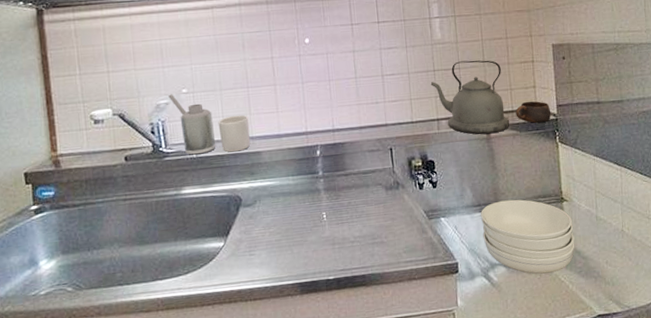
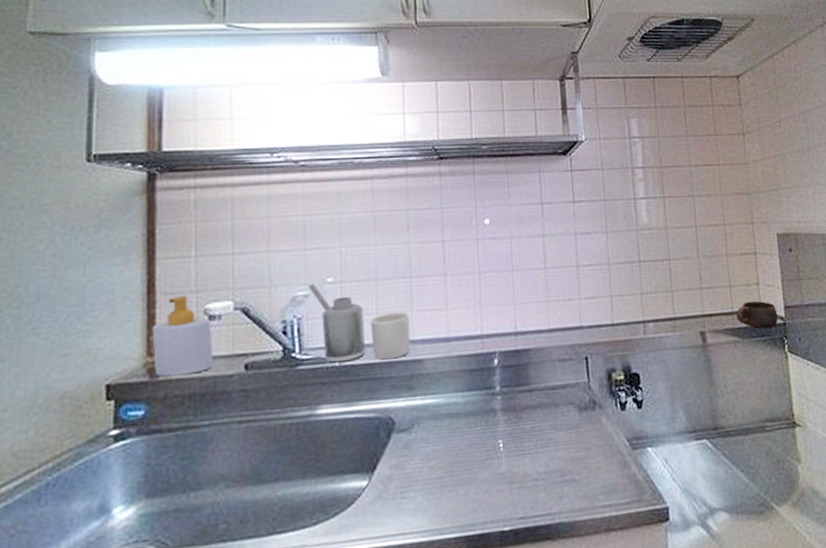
soap bottle: none [53,105,102,167] -> present [152,295,214,377]
kettle: present [430,60,510,134] -> none [635,250,730,341]
bowl: present [481,199,575,274] -> none [696,423,812,522]

